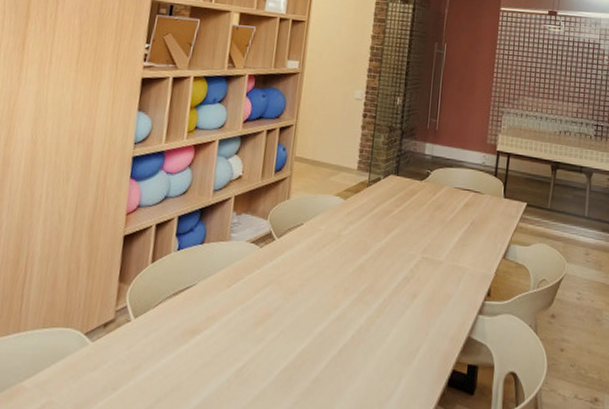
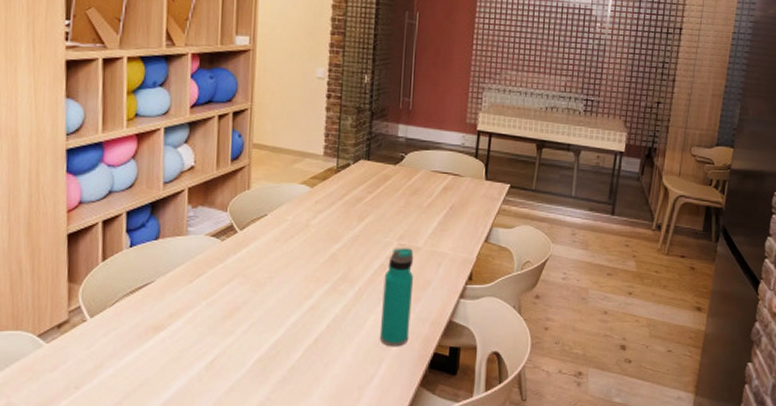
water bottle: none [401,261,436,362] -> present [380,248,414,347]

